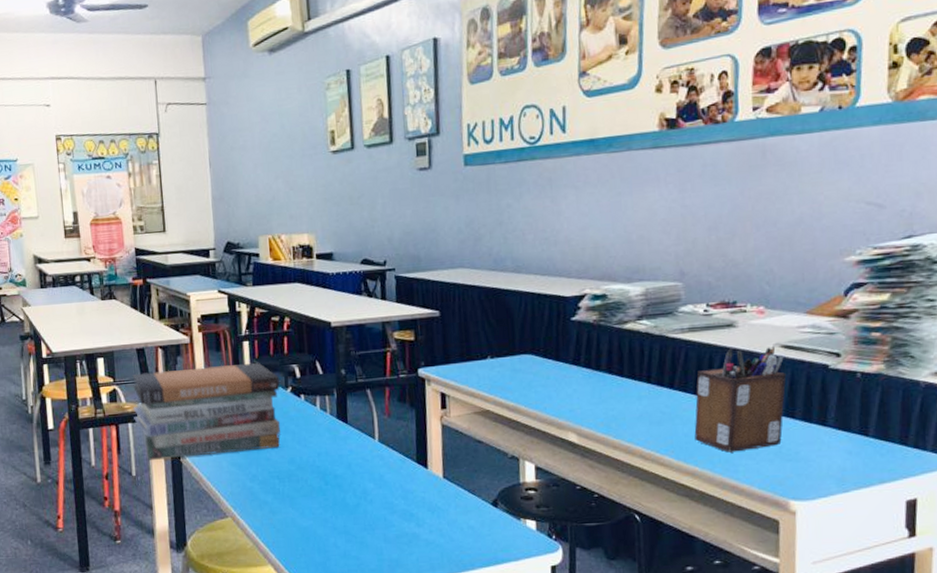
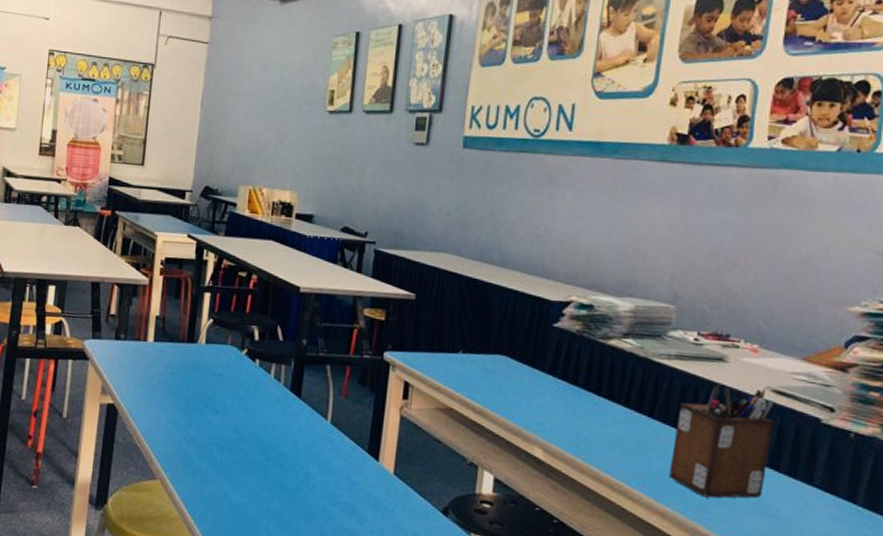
book stack: present [132,362,281,460] -> none [75,308,236,412]

